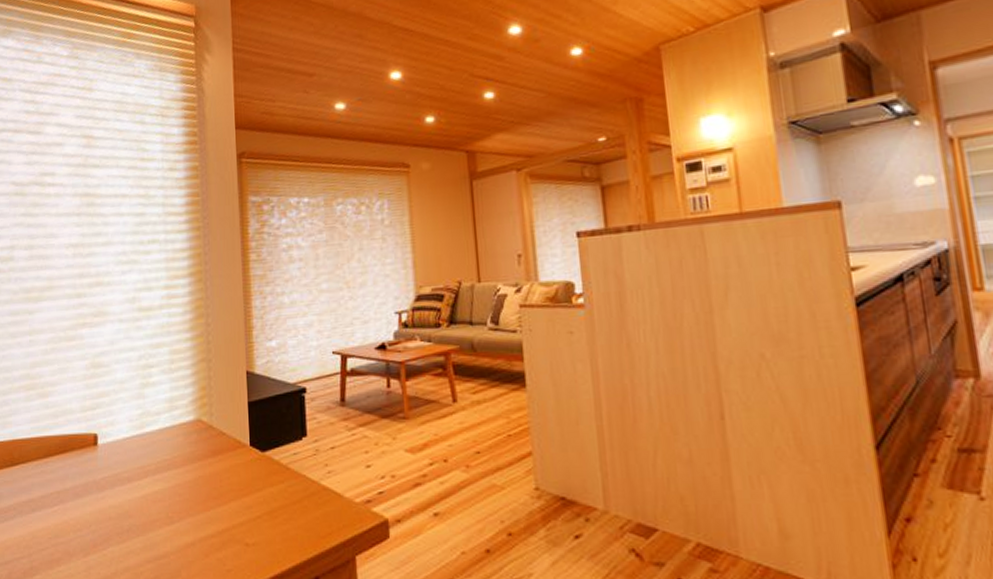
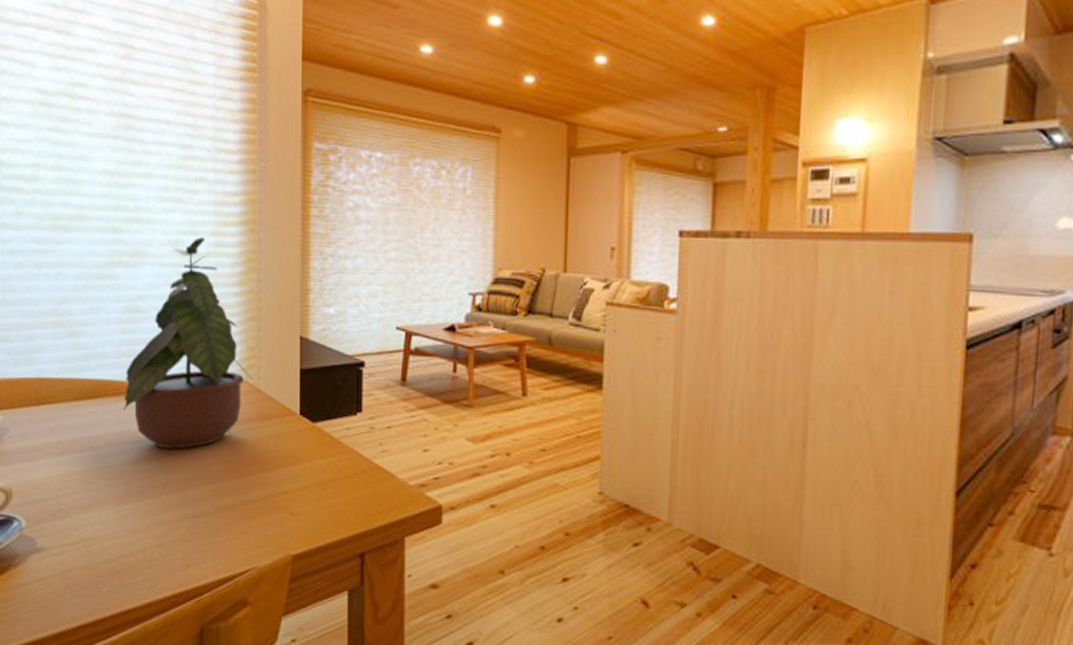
potted plant: none [89,291,207,494] -> present [123,237,254,449]

